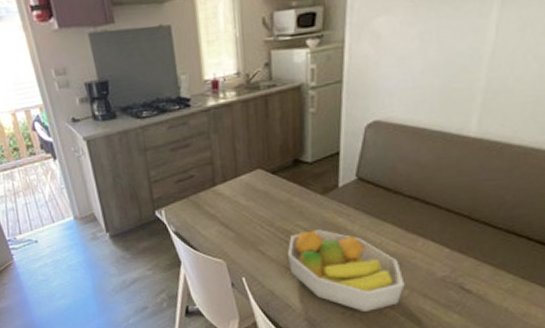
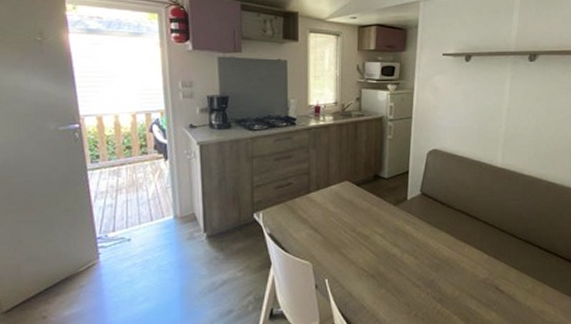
fruit bowl: present [287,230,405,311] -> none [365,236,456,311]

